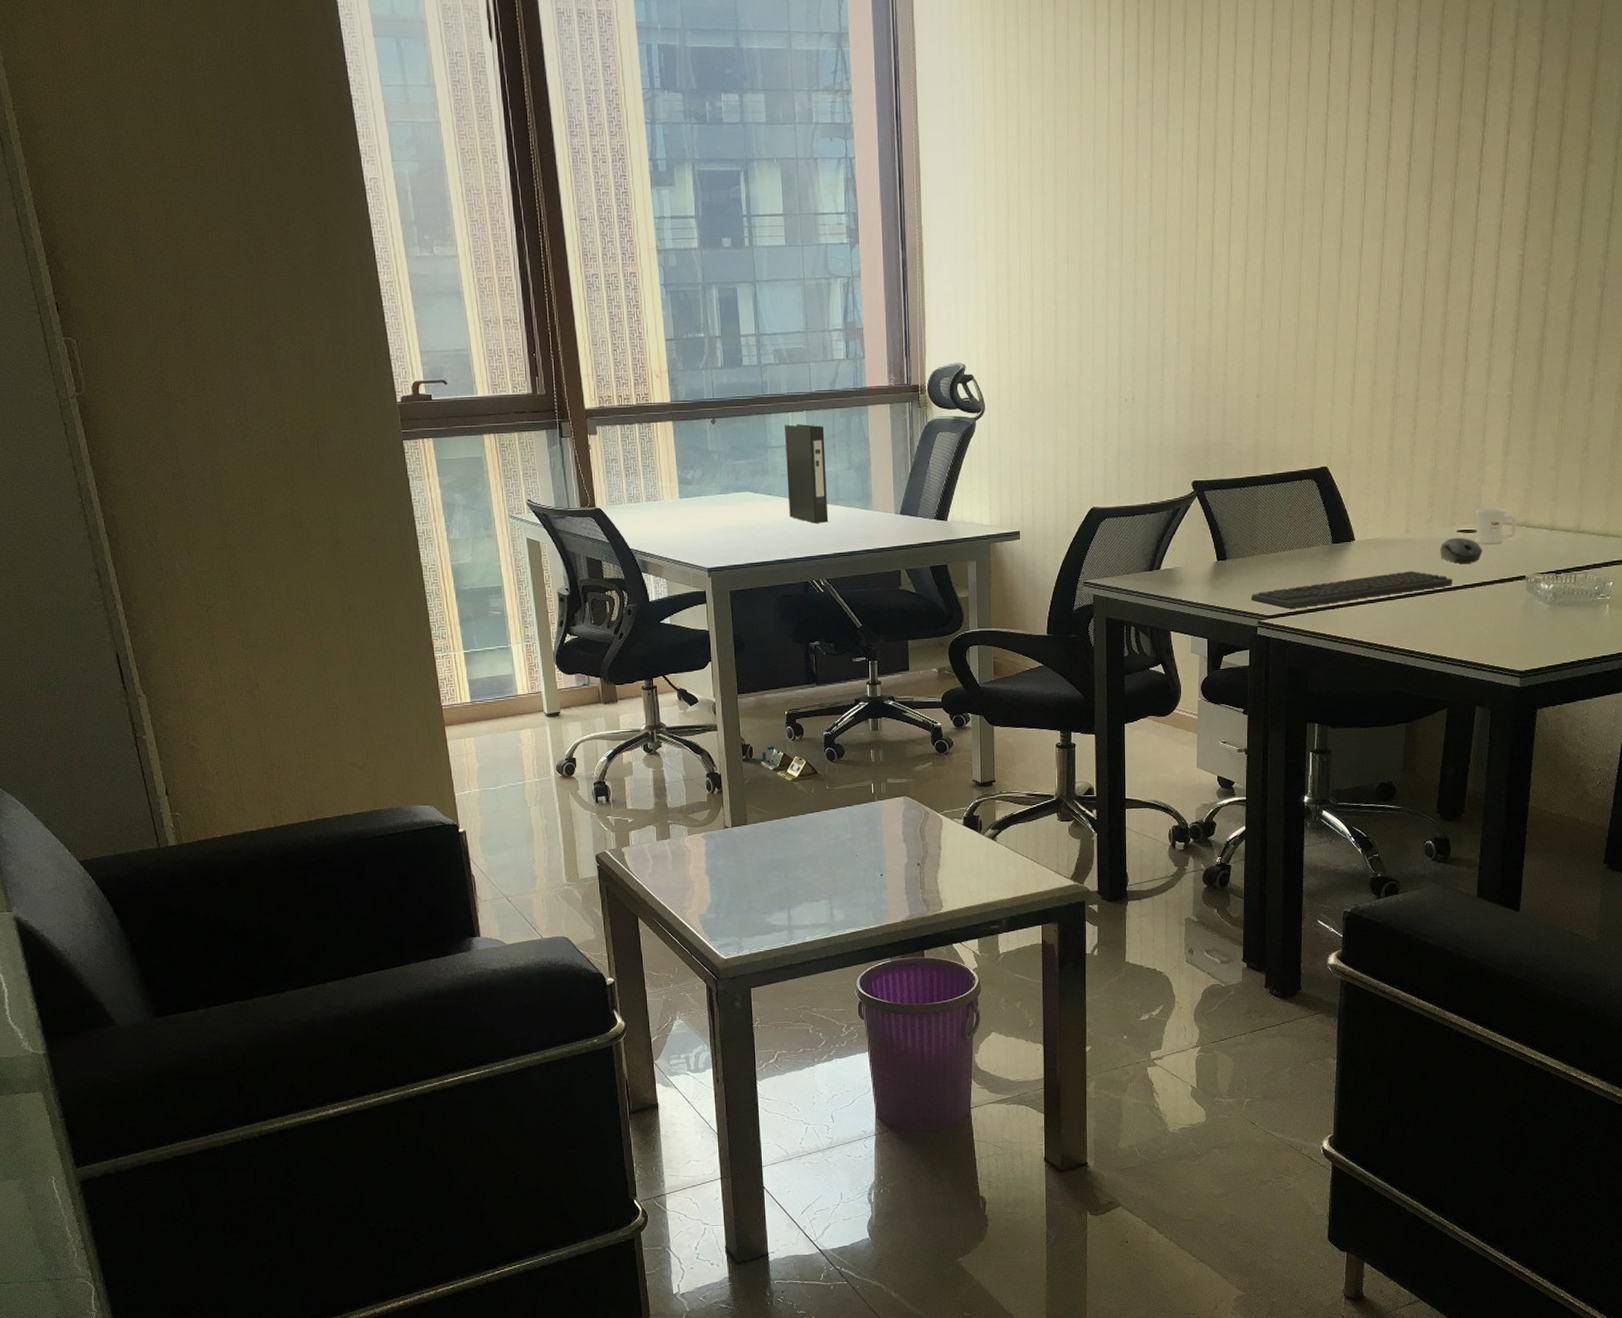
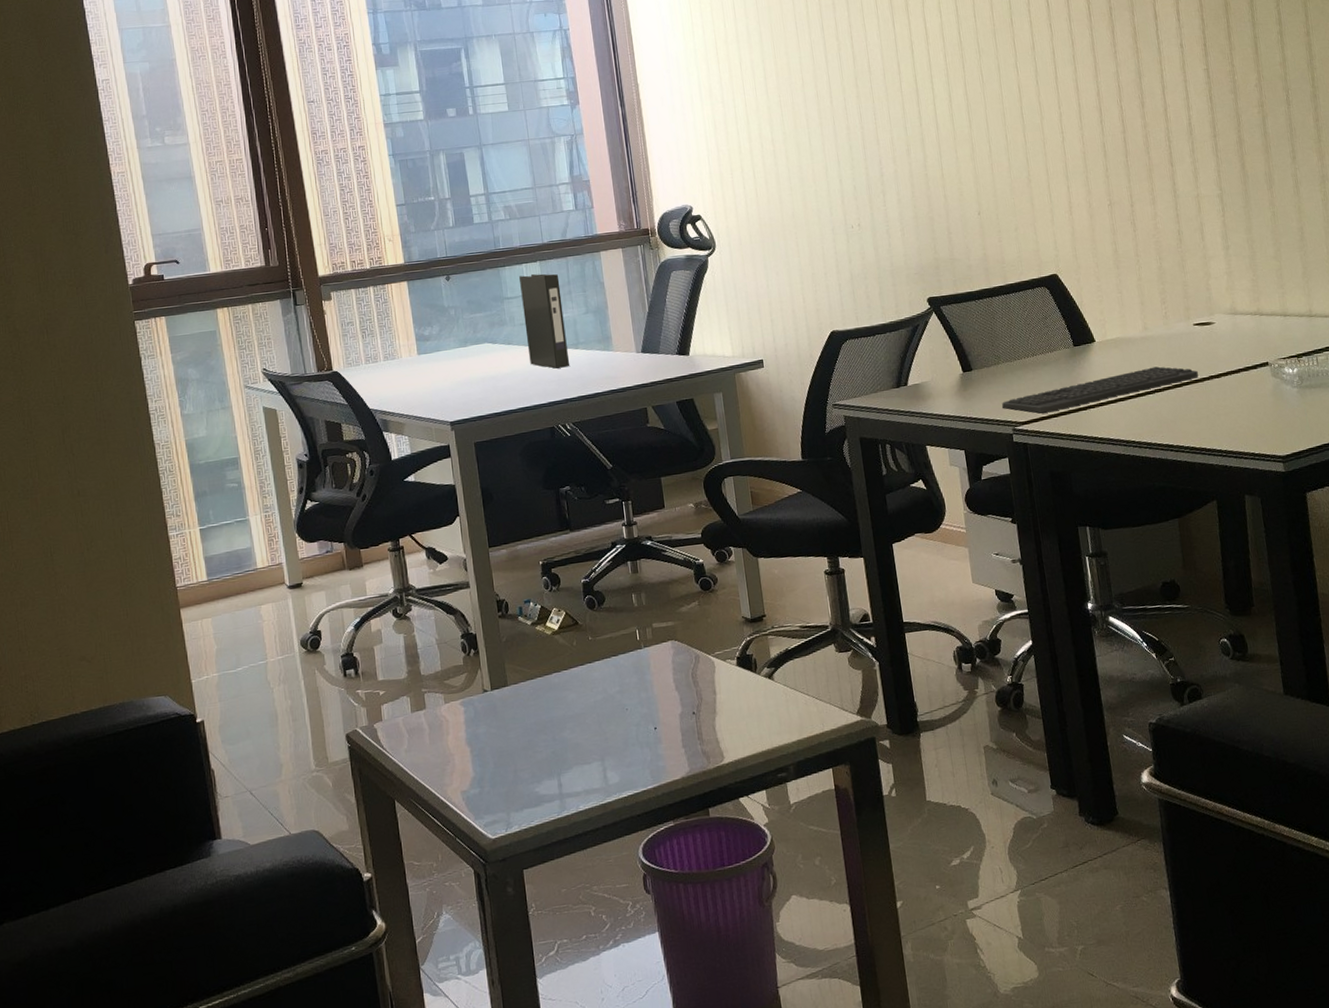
computer mouse: present [1440,537,1483,564] -> none [1180,330,1222,356]
mug: present [1474,508,1517,545] -> none [1207,299,1252,336]

